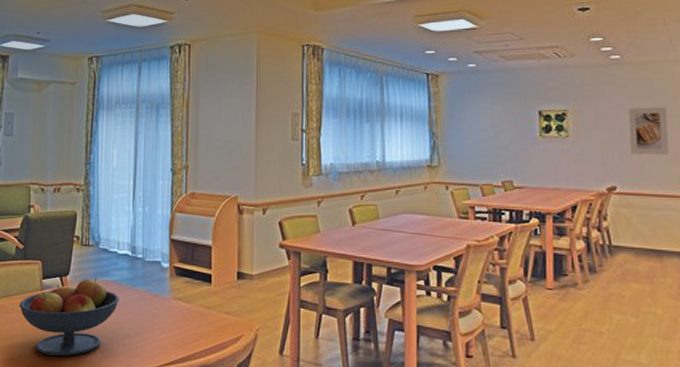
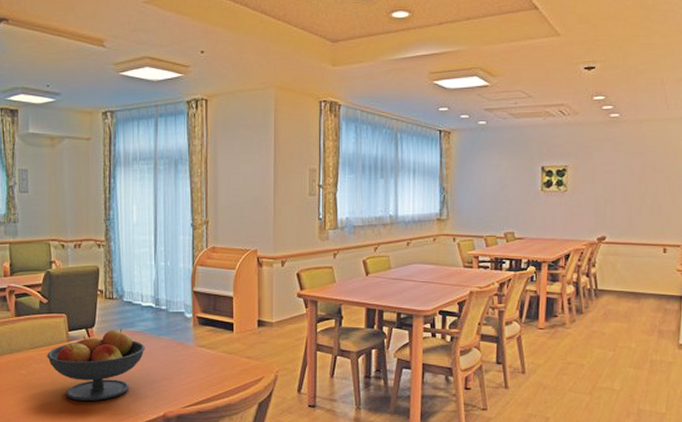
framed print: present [629,107,669,155] -> none [621,163,656,207]

